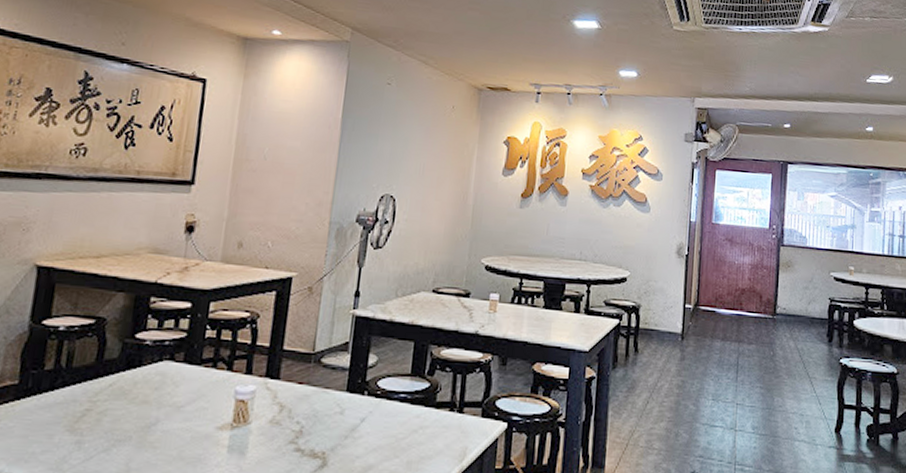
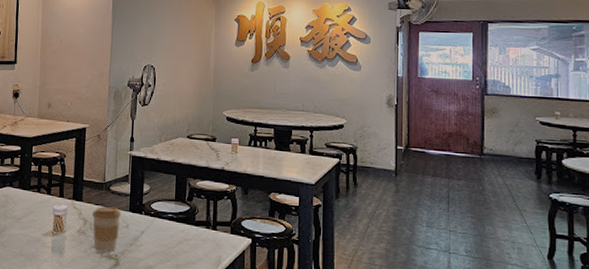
coffee cup: none [291,385,335,450] -> present [91,206,121,253]

